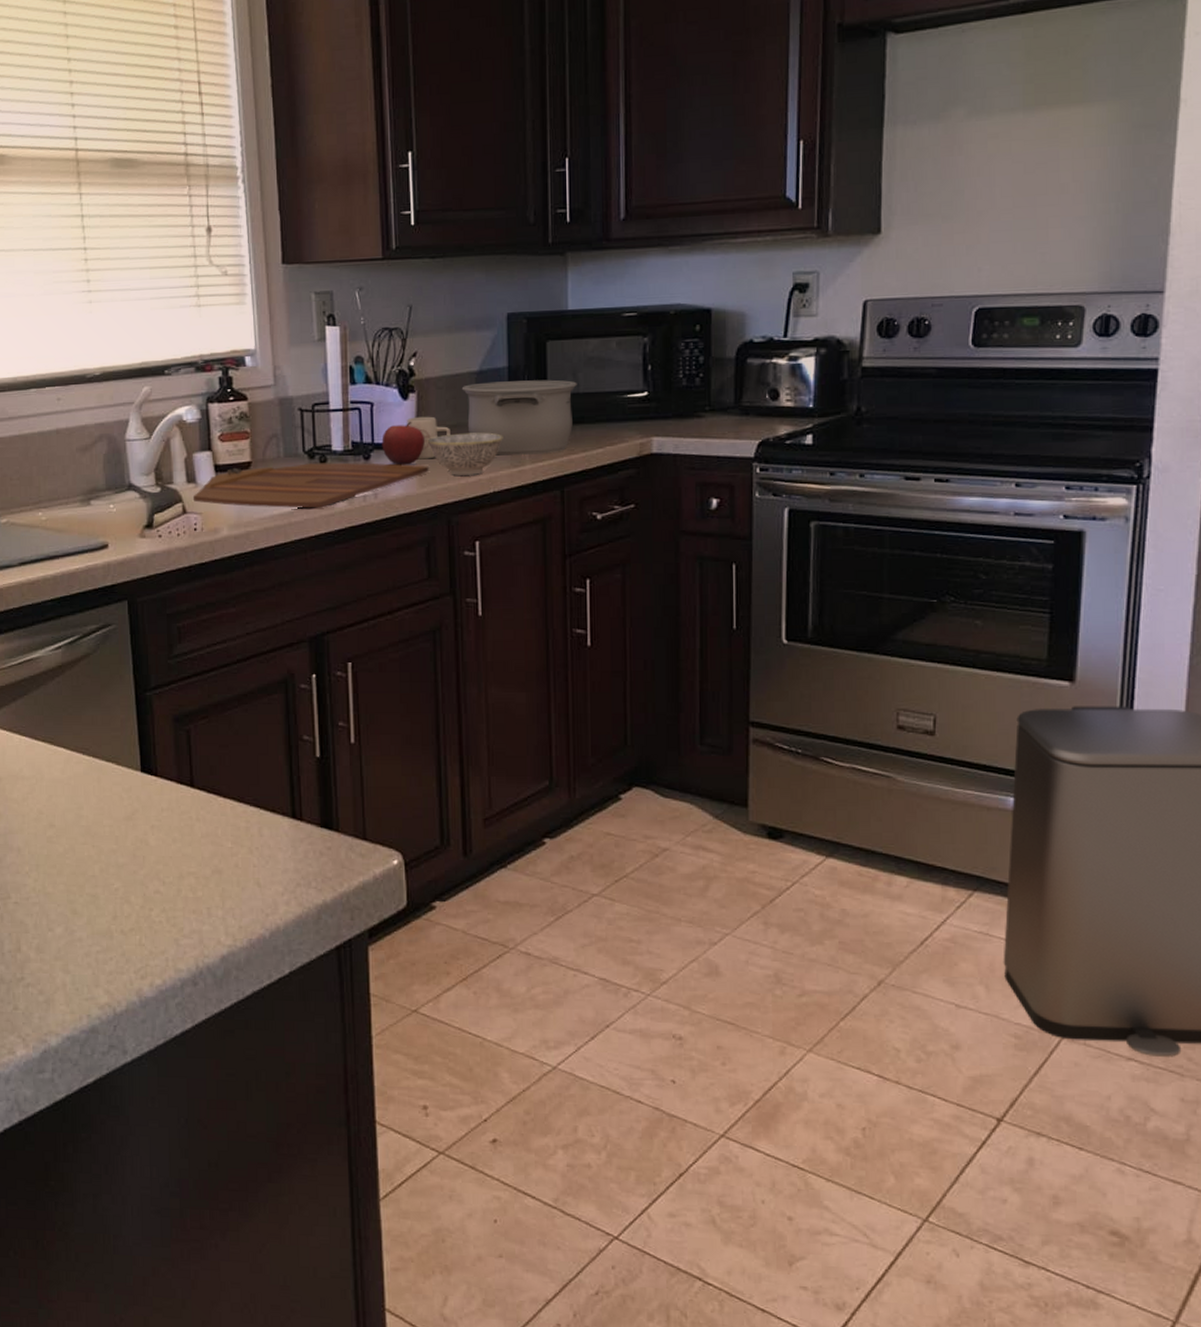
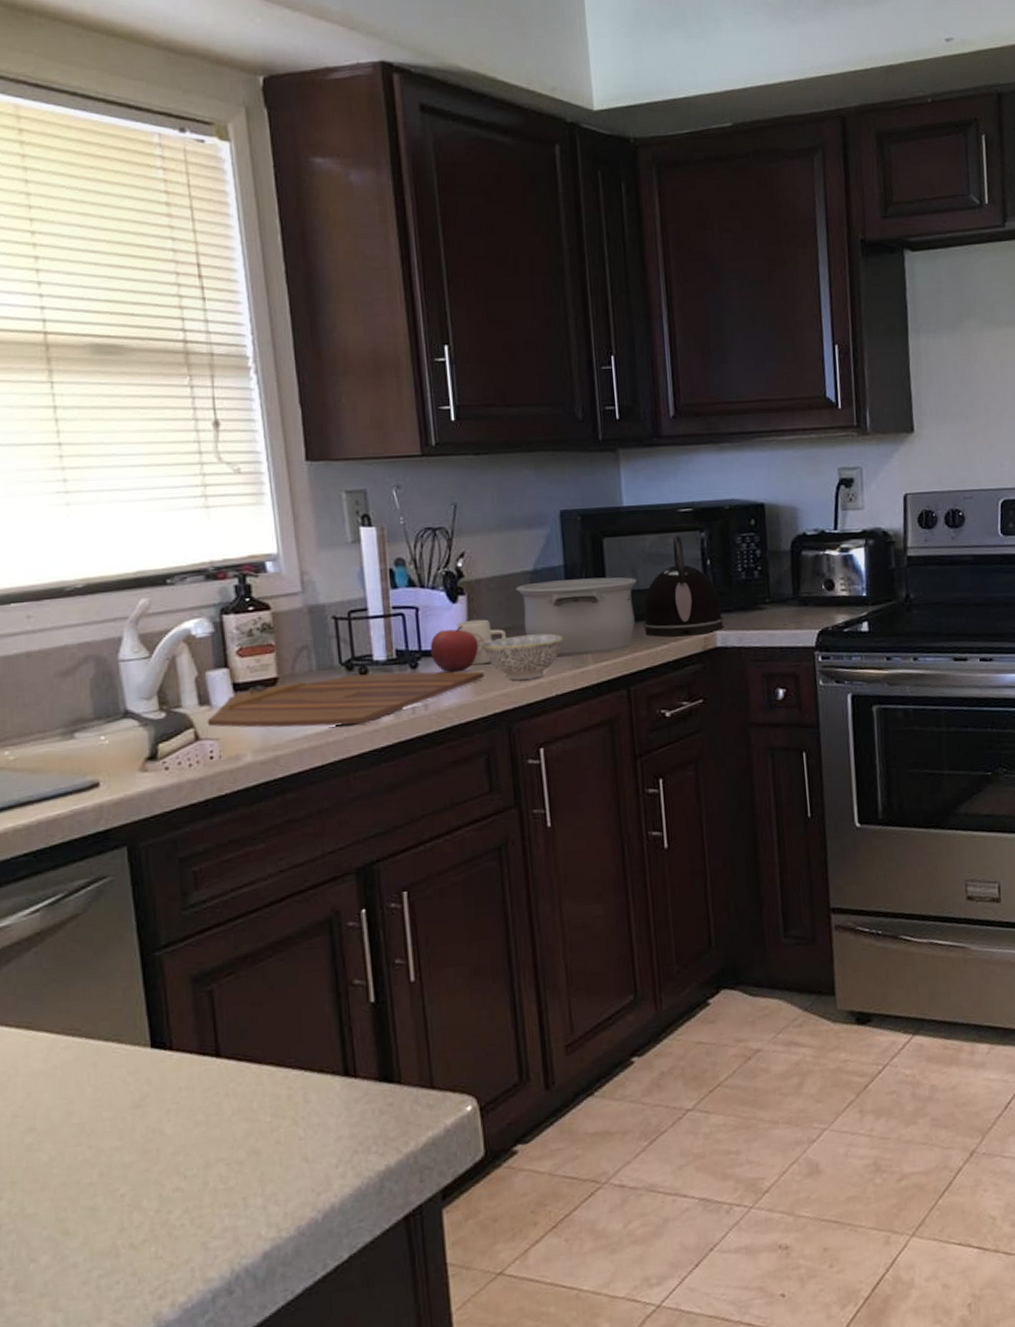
kettle: none [581,340,661,441] -> present [643,536,724,637]

